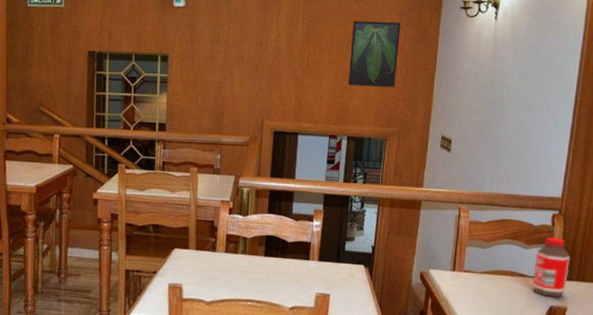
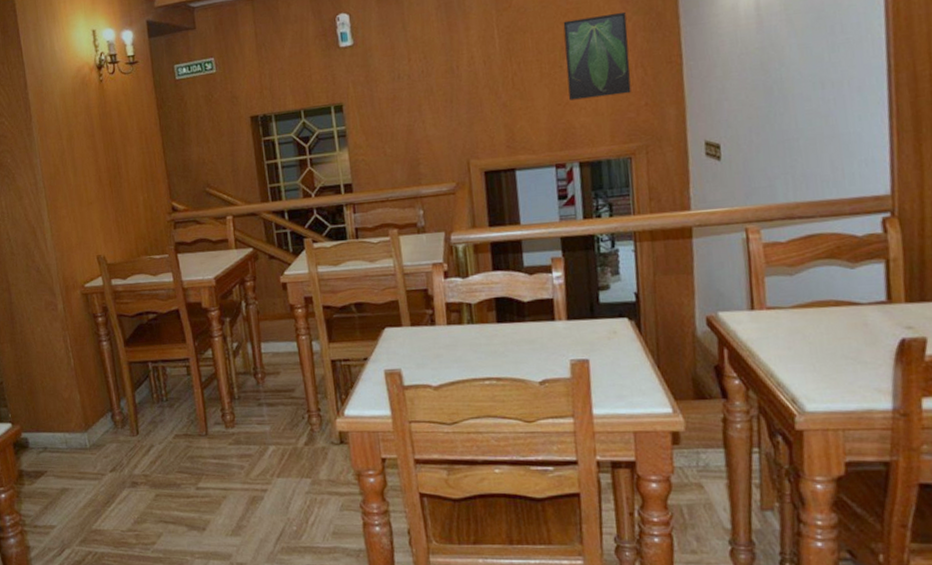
bottle: present [532,237,570,298] -> none [867,247,921,328]

